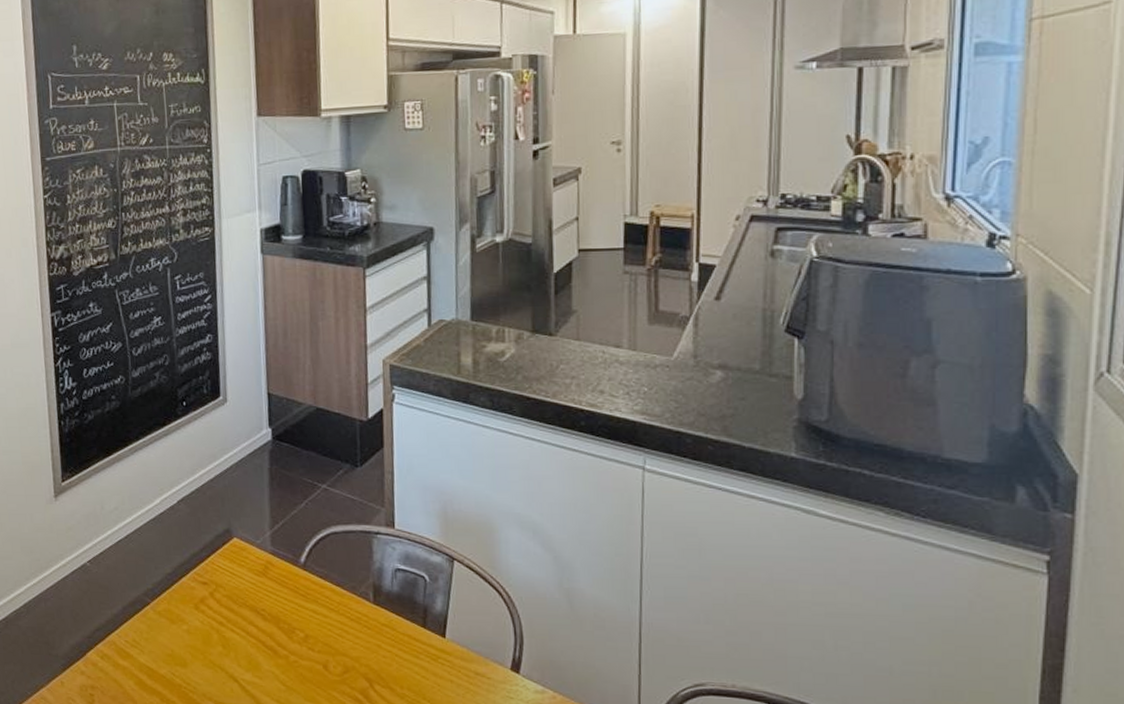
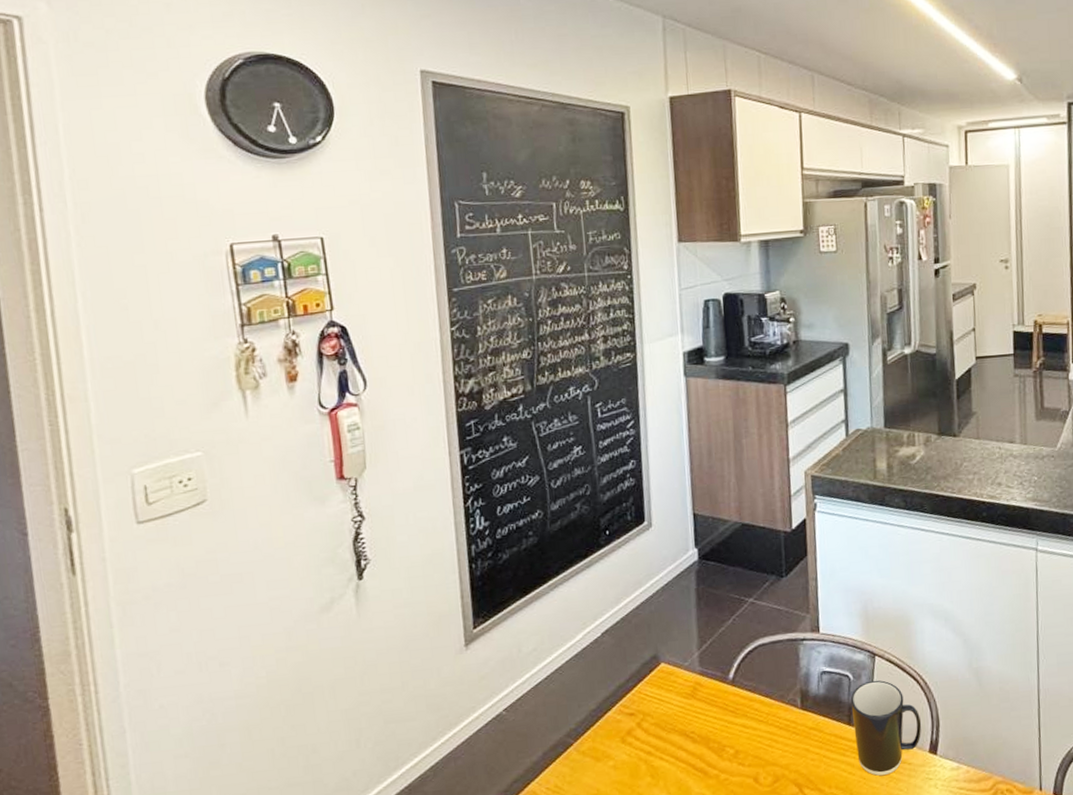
mug: none [426,585,504,686] -> present [850,680,922,776]

